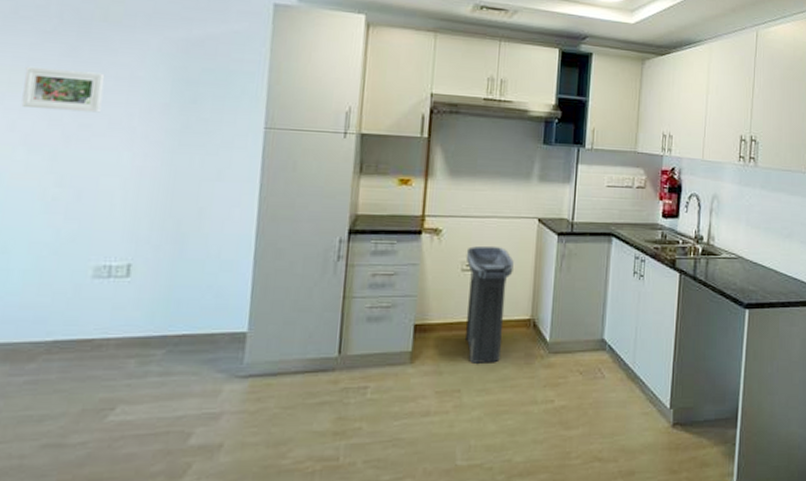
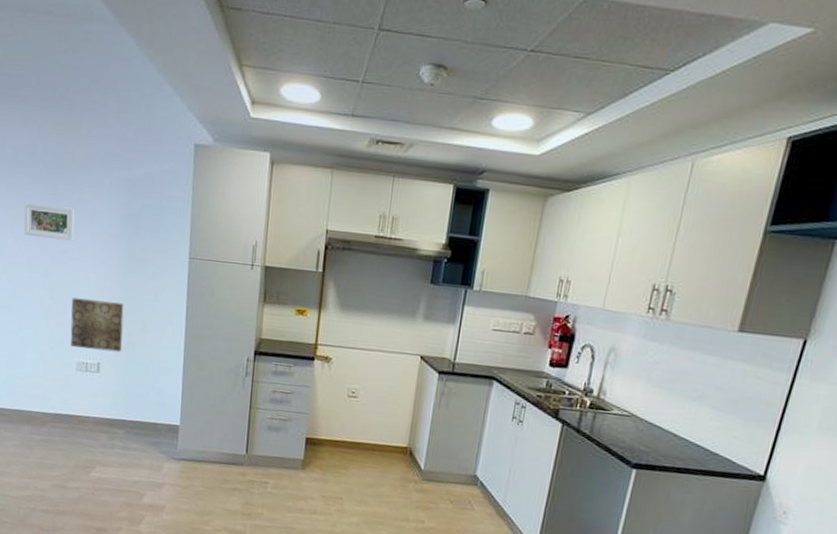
wall art: none [86,183,172,248] -> present [70,297,124,353]
trash can: present [464,245,514,365] -> none [347,376,395,481]

